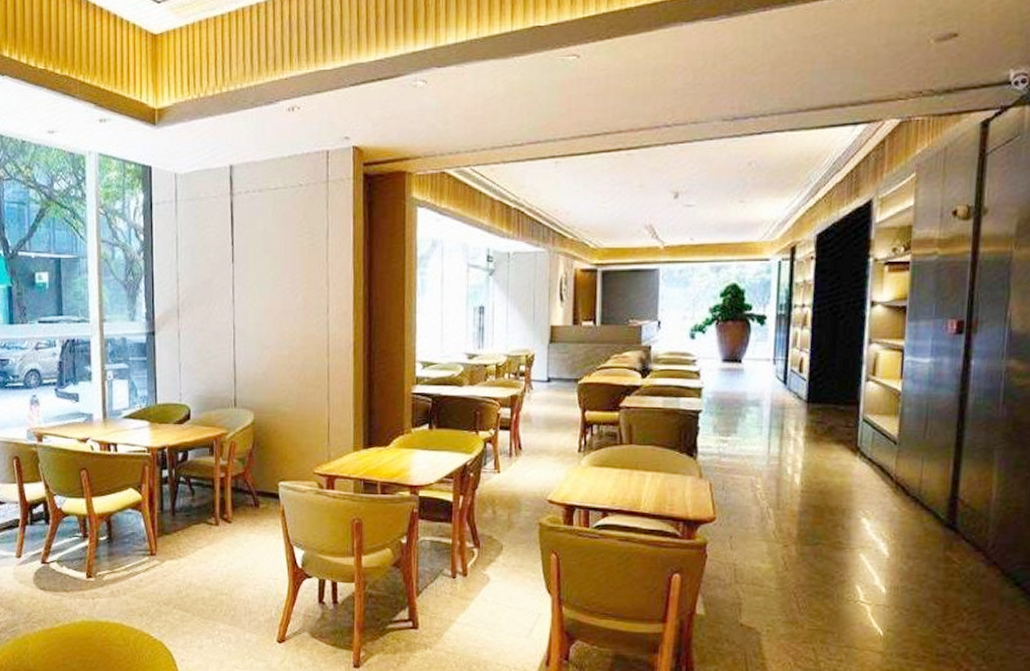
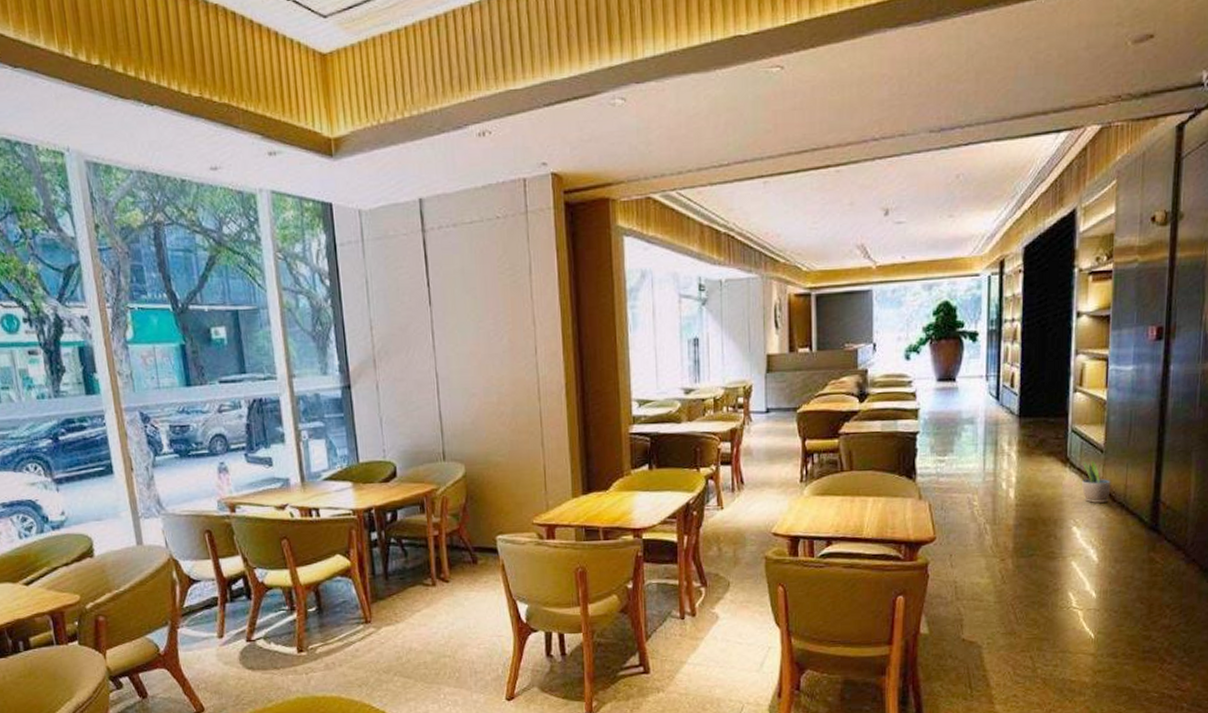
potted plant: none [872,452,905,495] -> present [1081,461,1111,503]

